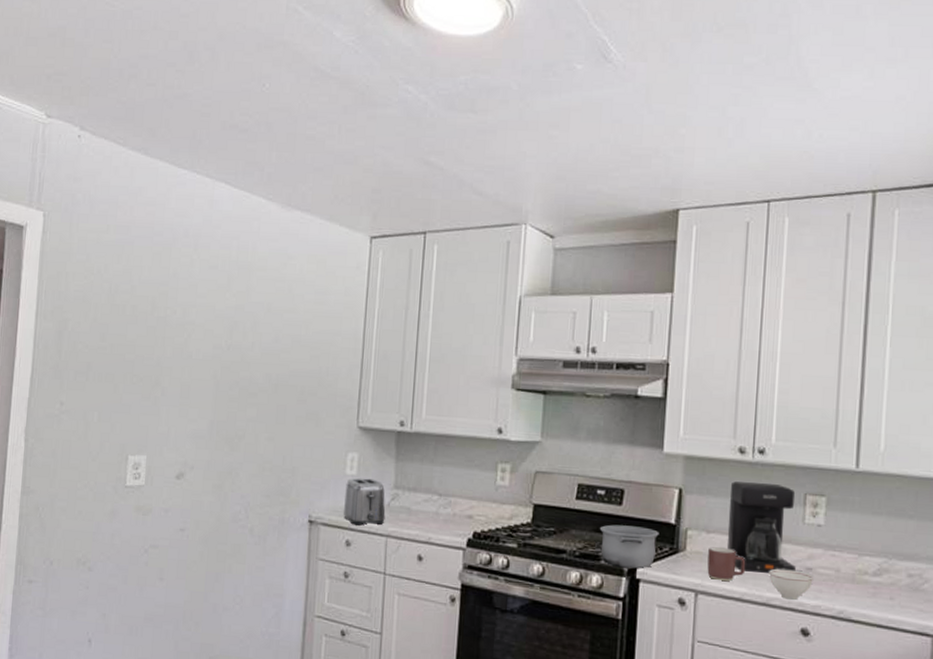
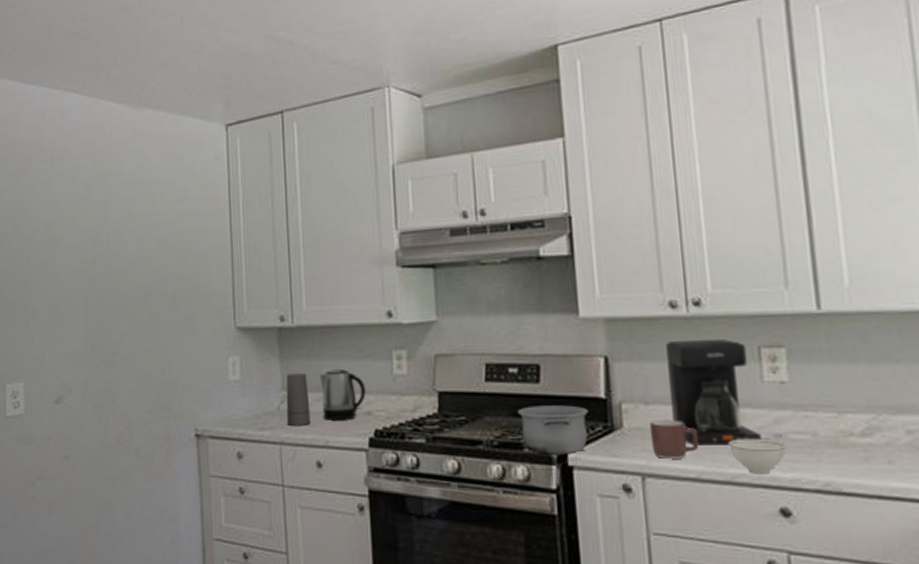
toaster: present [343,478,386,526] -> none [230,382,276,435]
canister: none [395,474,419,523] -> present [286,372,311,427]
kettle: none [429,475,470,521] -> present [319,369,366,420]

